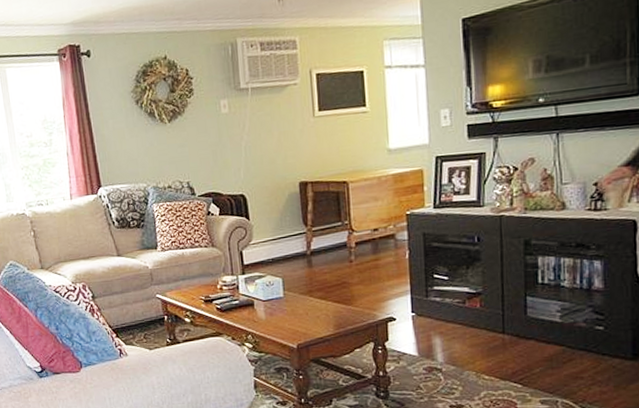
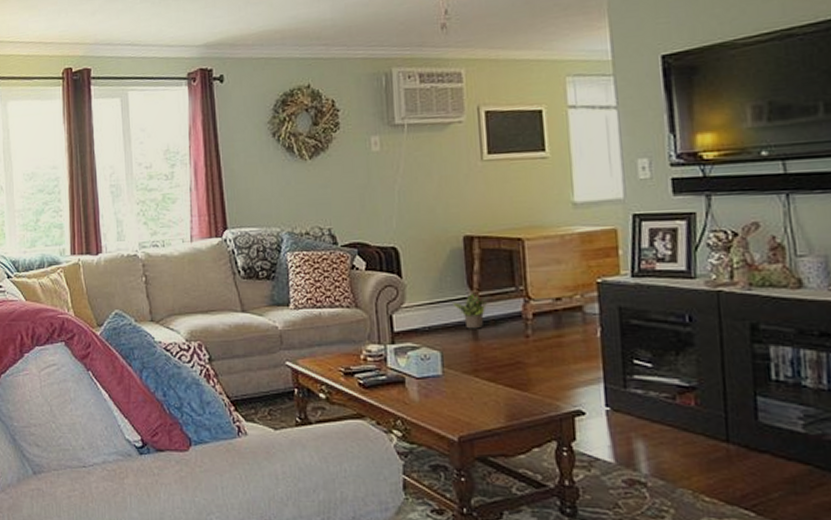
potted plant: none [291,229,319,259] -> present [453,294,487,329]

